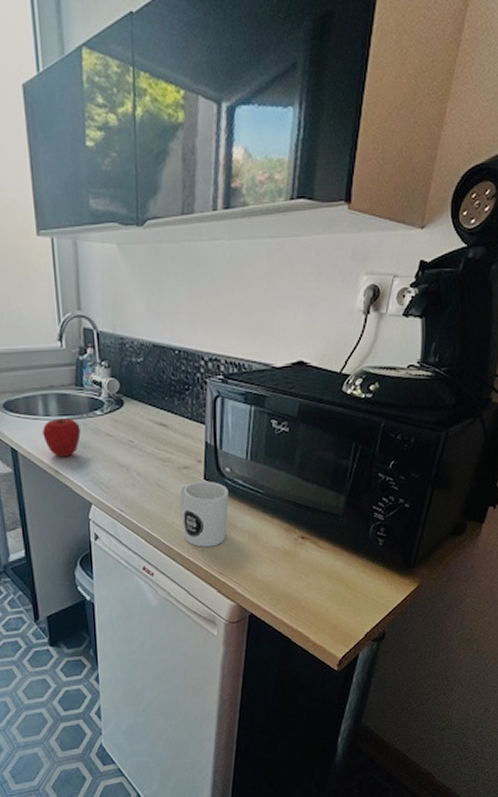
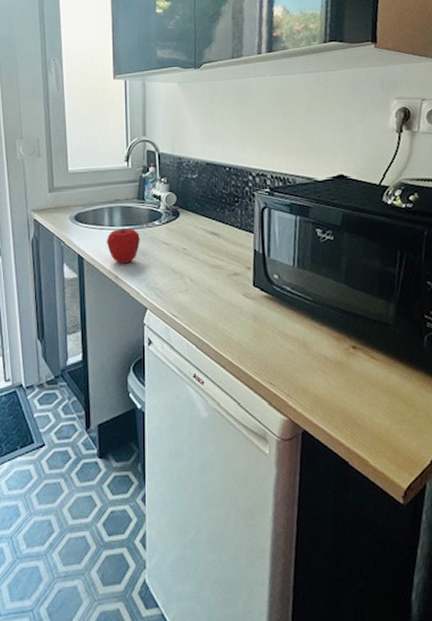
mug: present [179,481,229,547] -> none [229,287,278,355]

